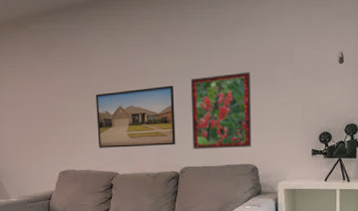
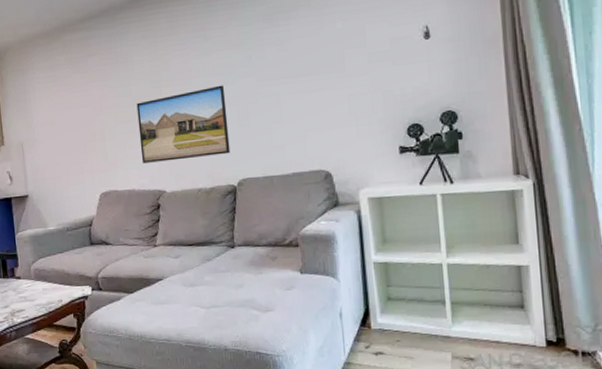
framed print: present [190,72,252,150] -> none [243,60,322,157]

